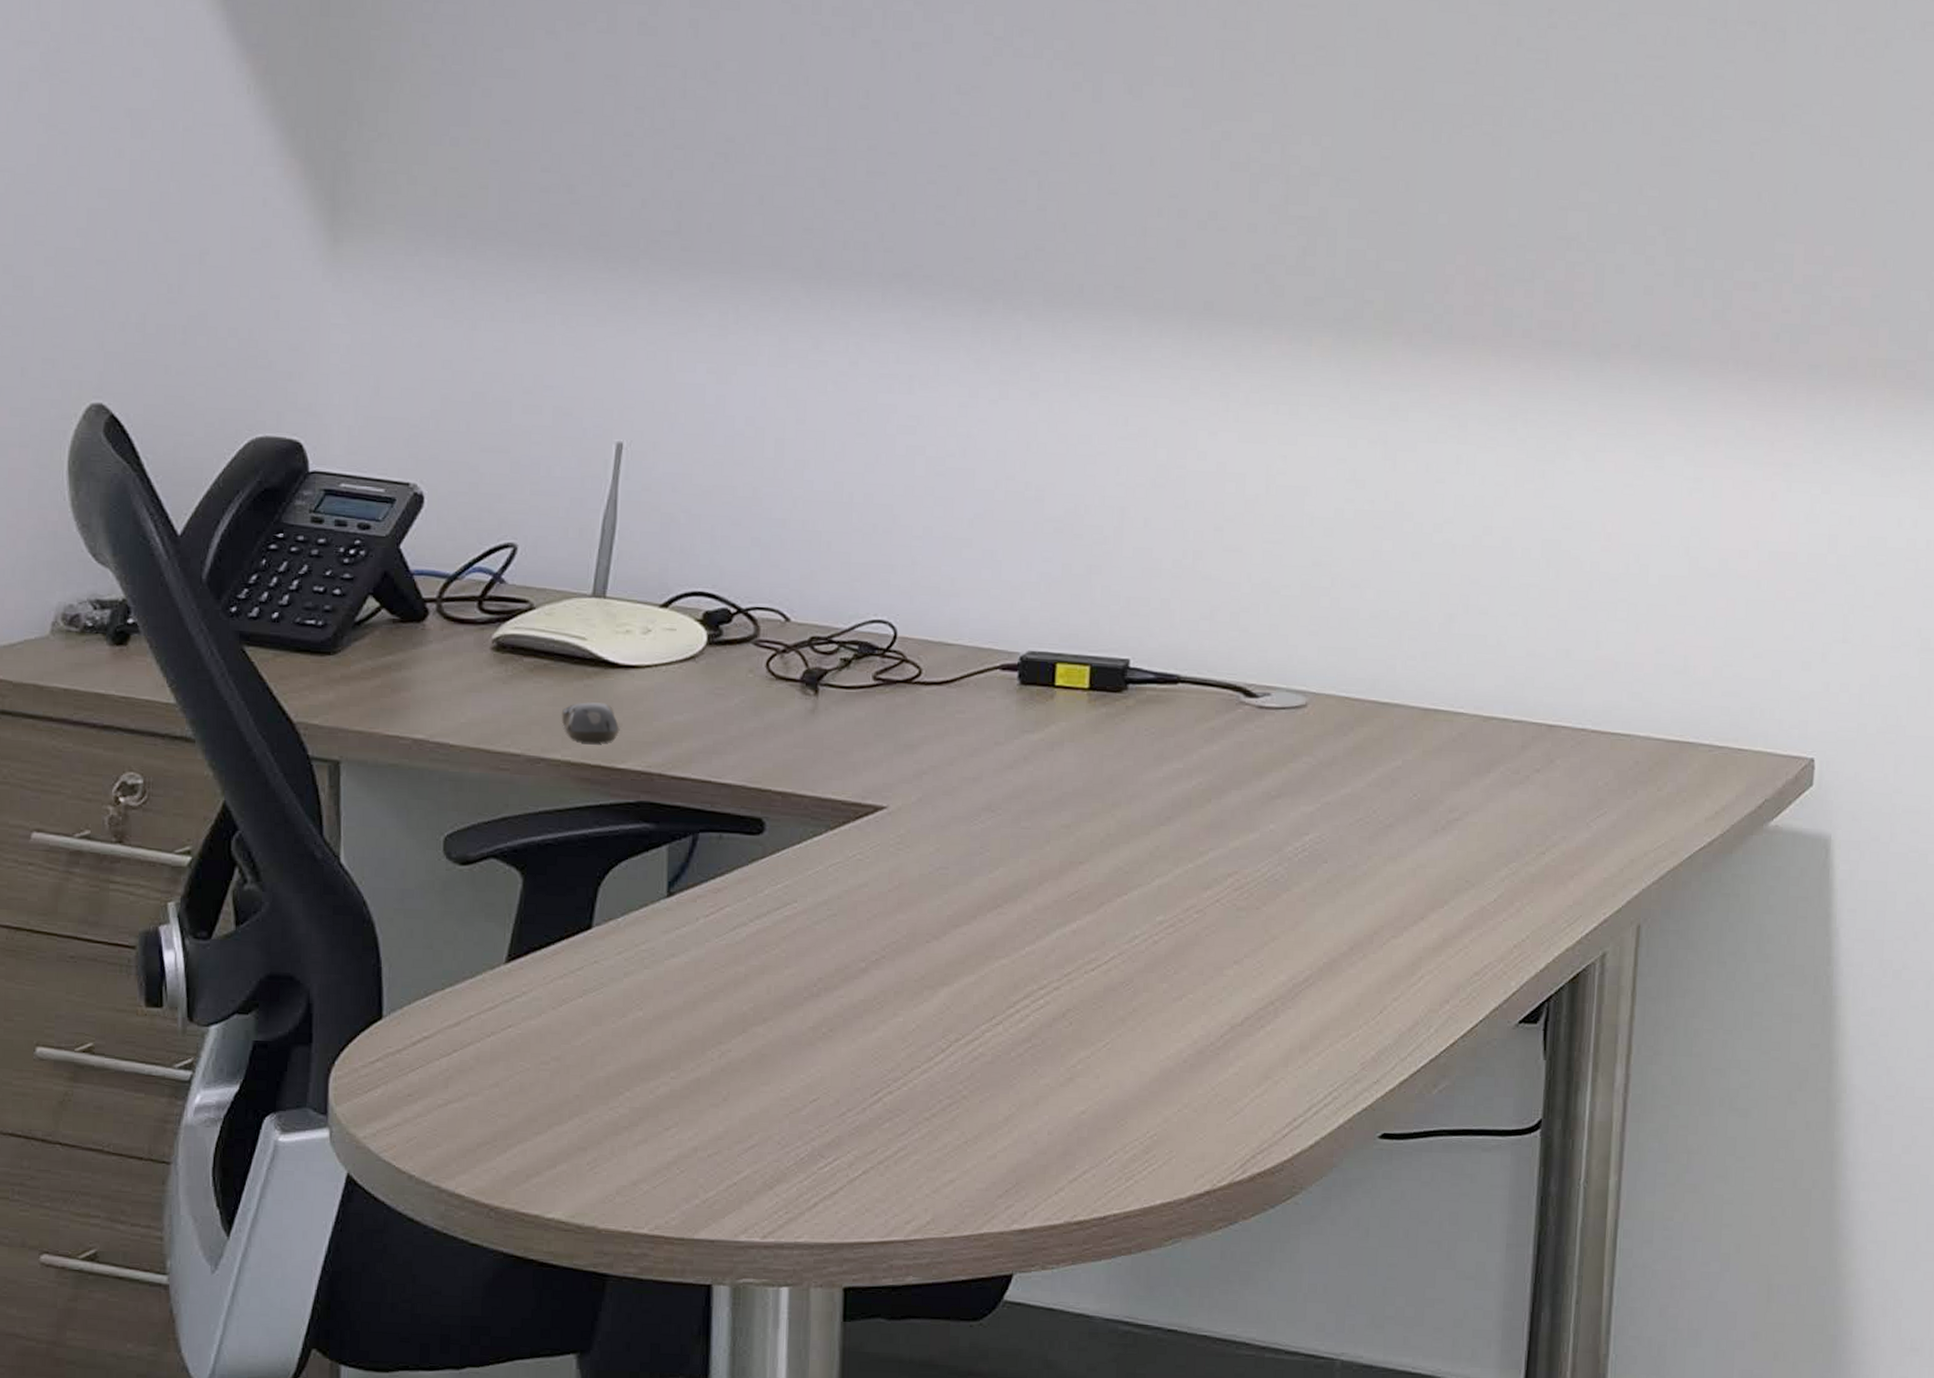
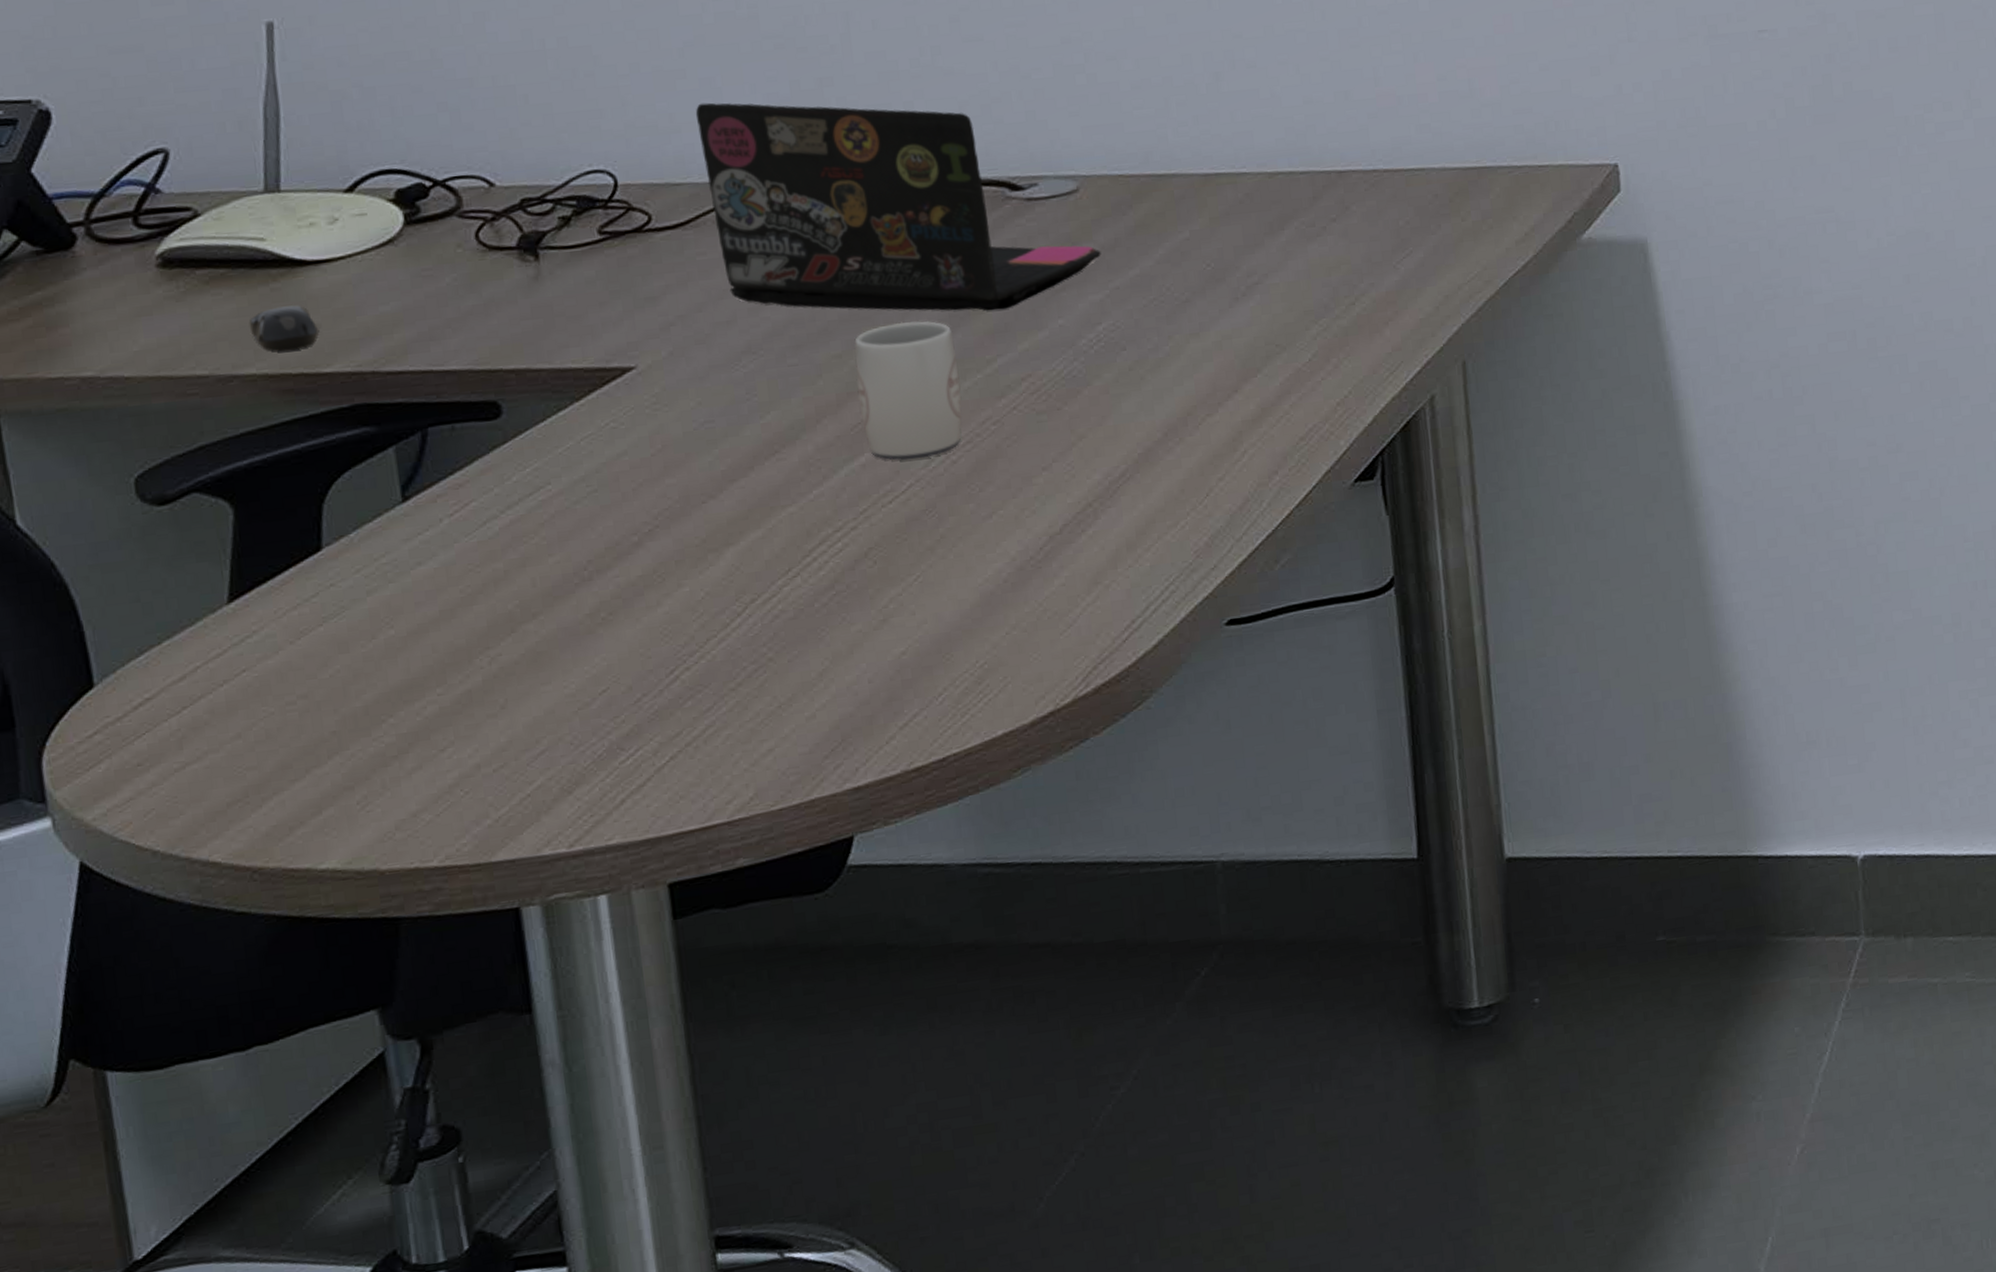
laptop: none [974,573,1318,807] -> present [695,102,1101,311]
mug: none [1078,803,1173,934] -> present [854,321,962,461]

